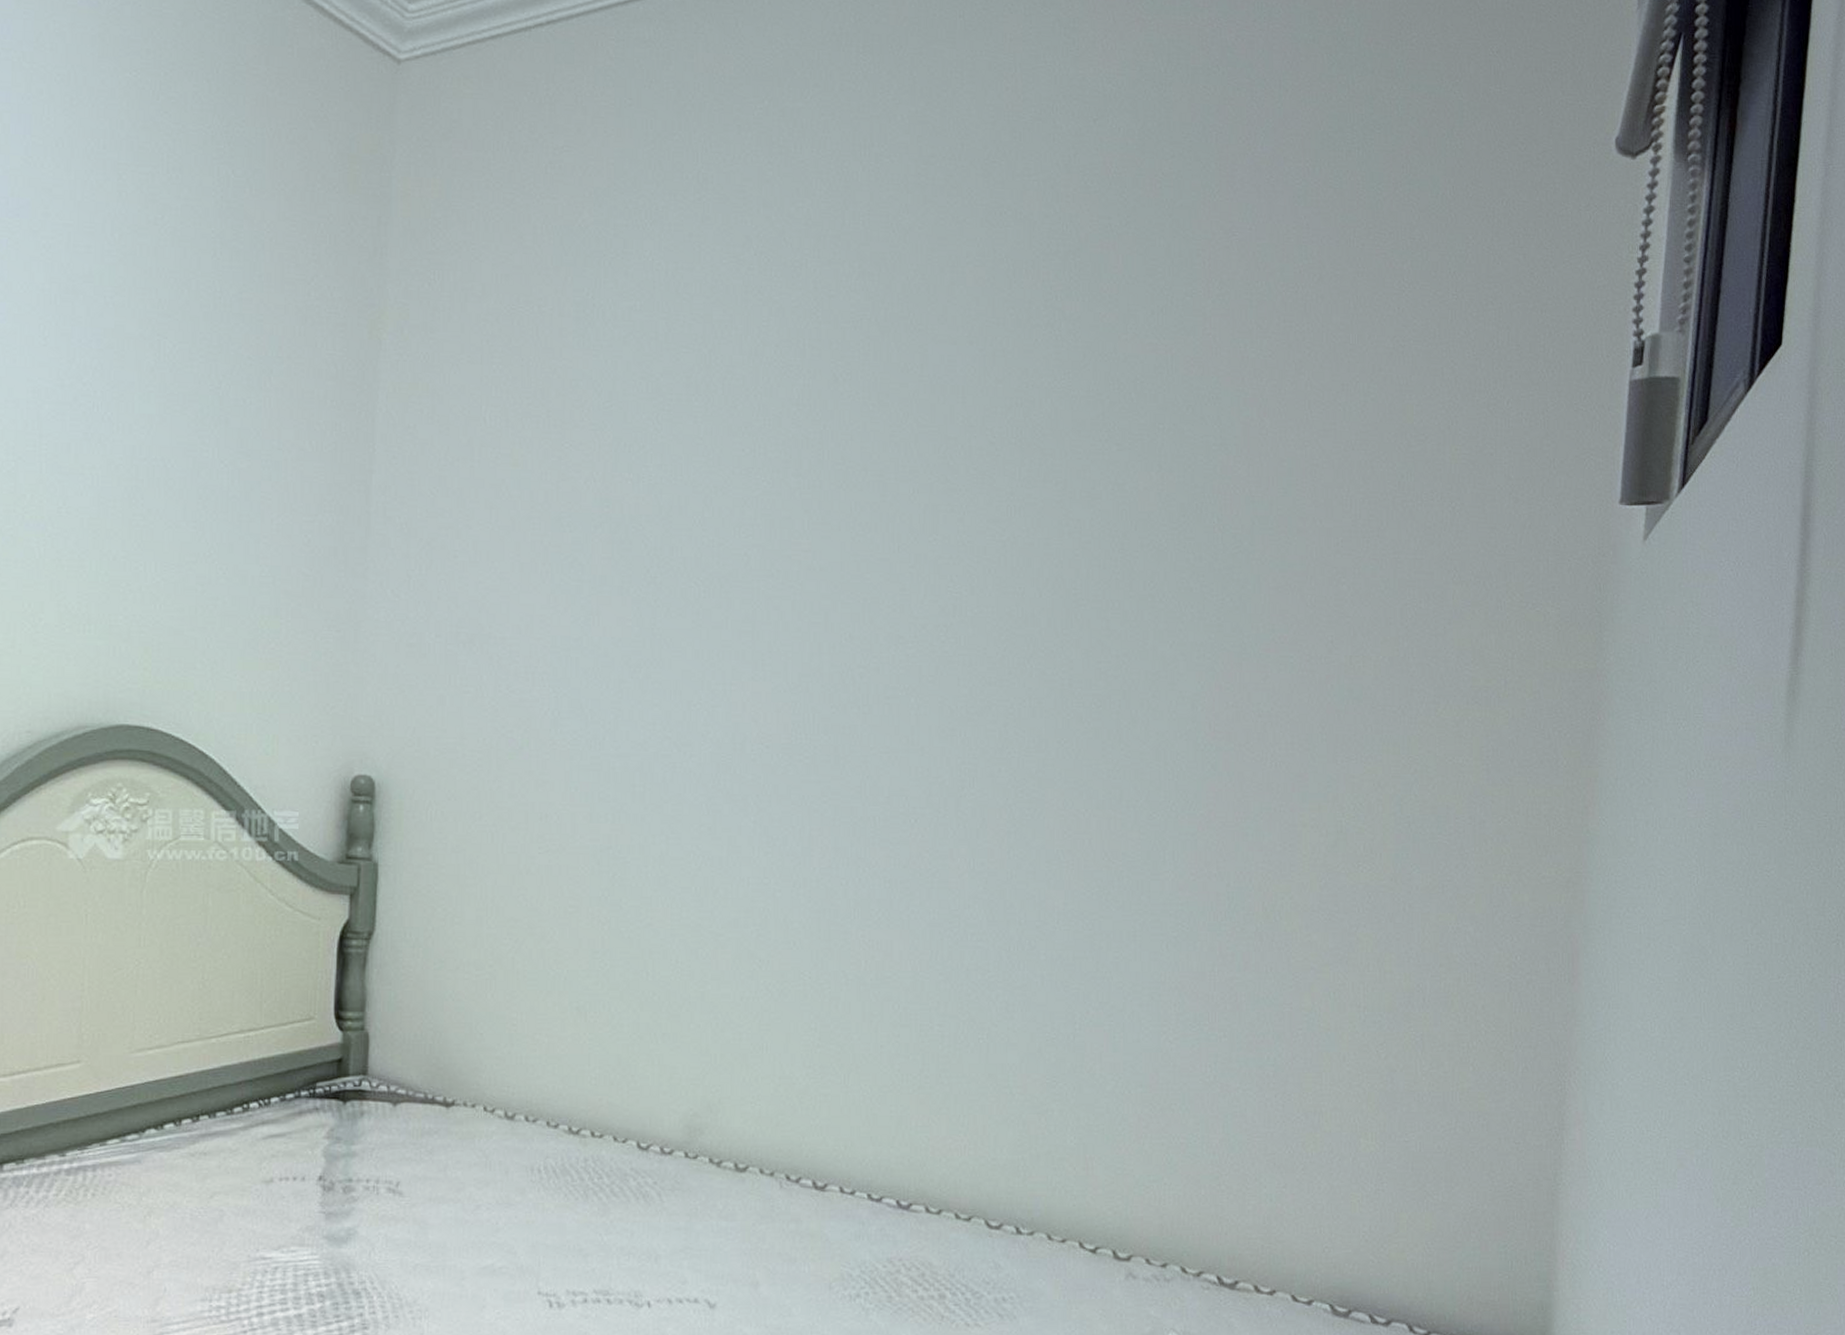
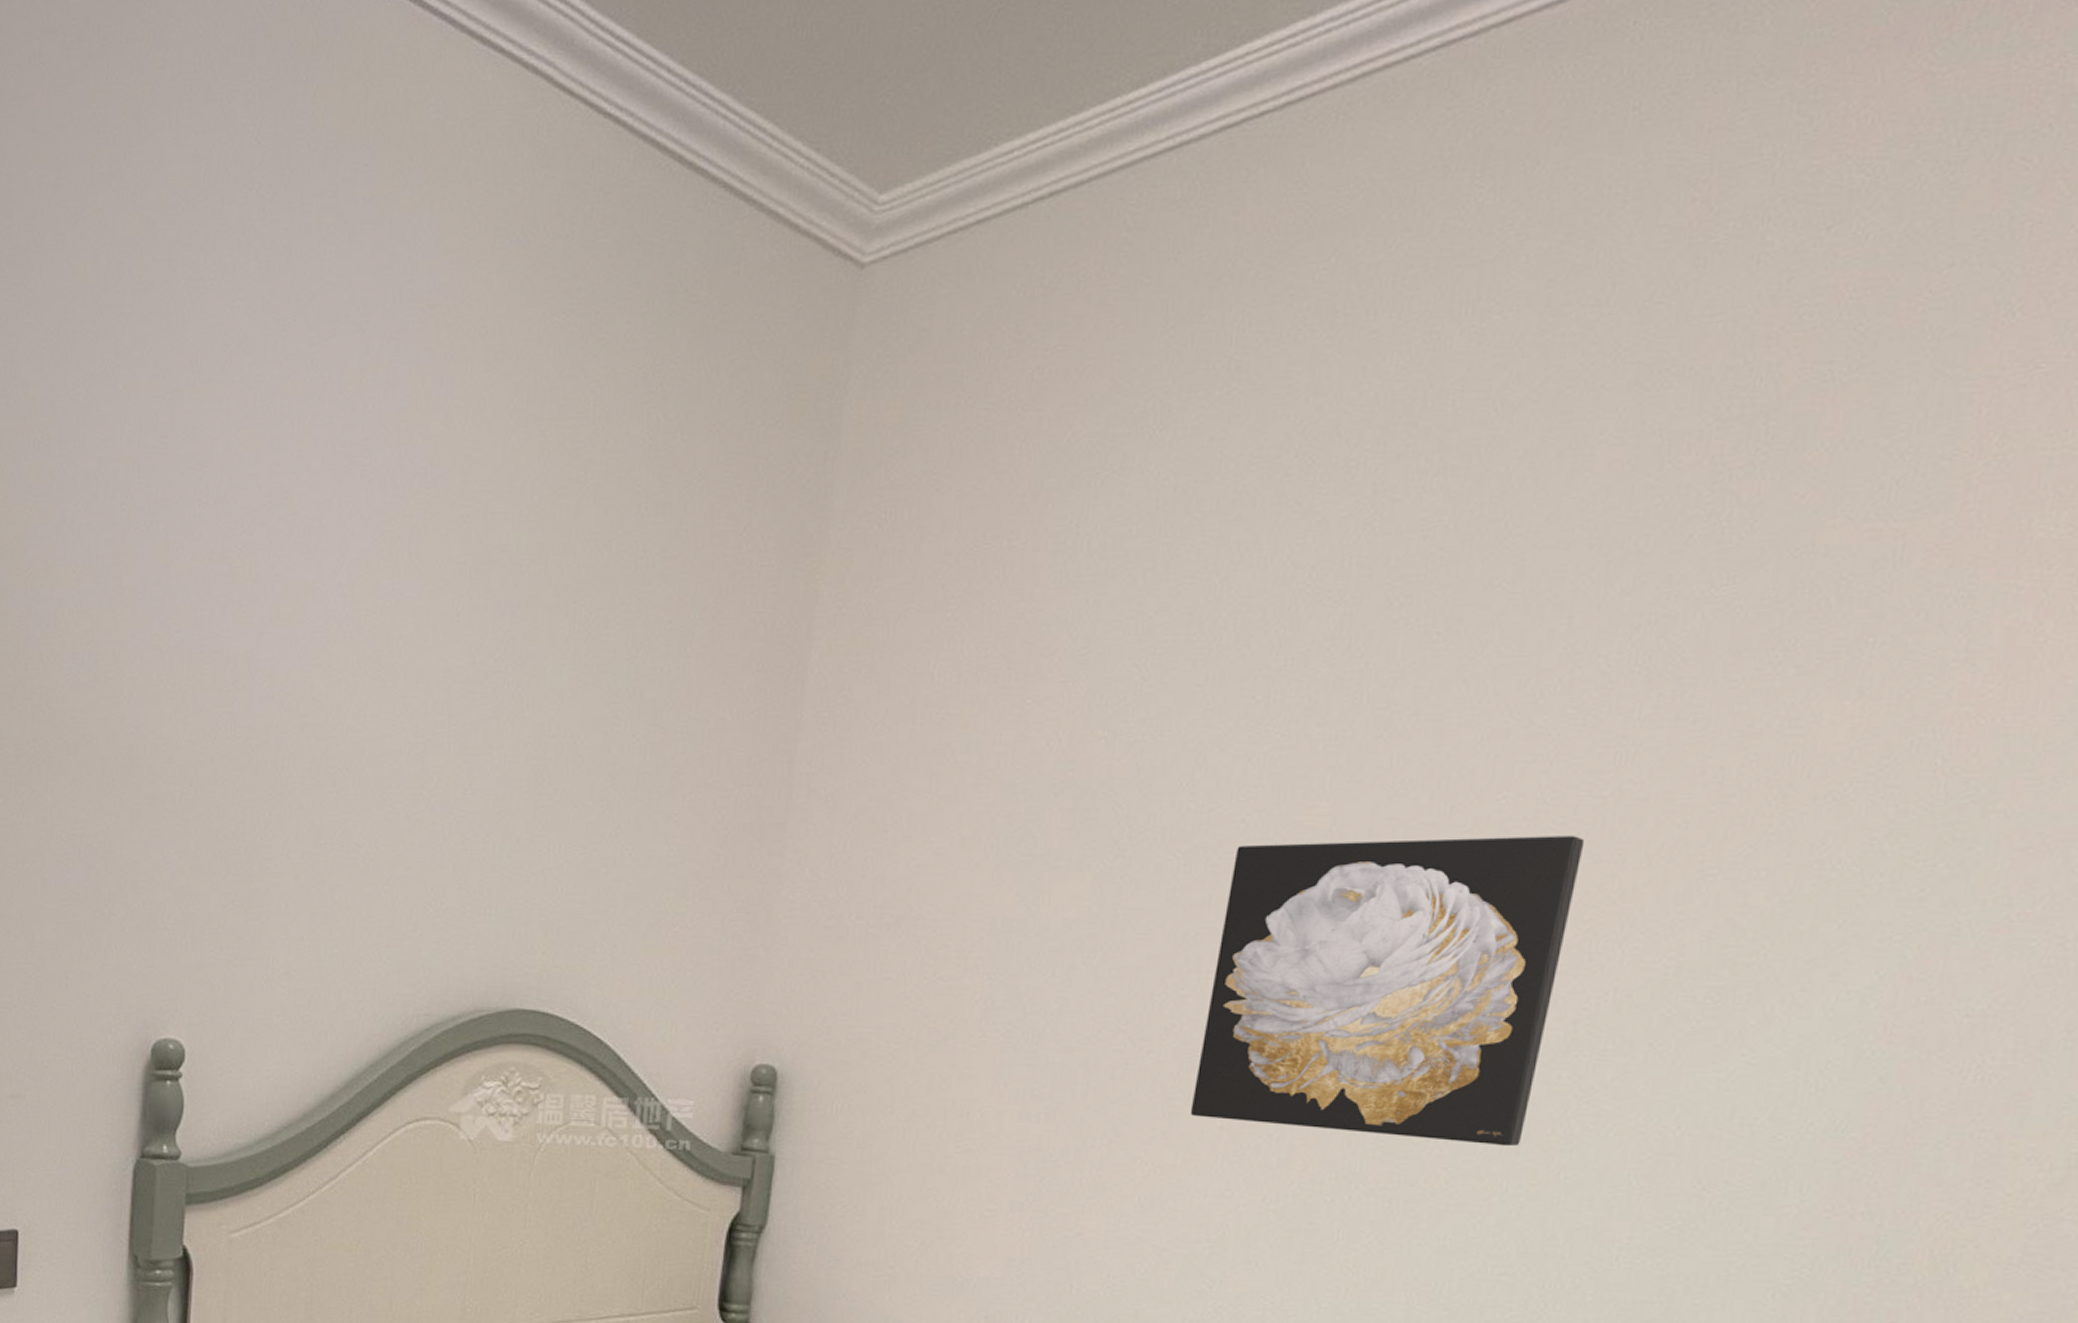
wall art: none [729,571,995,831] -> present [1190,834,1585,1147]

